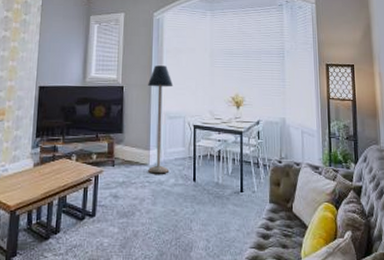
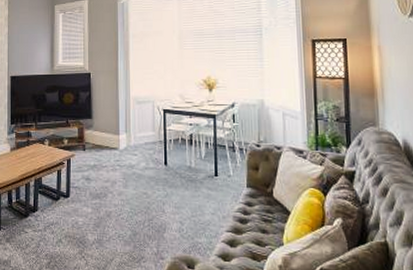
floor lamp: present [148,65,174,174] -> none [115,51,141,158]

